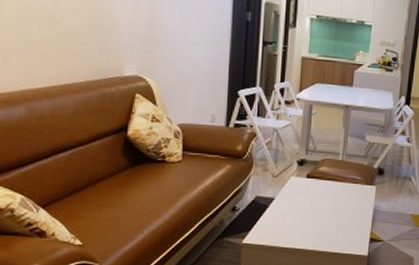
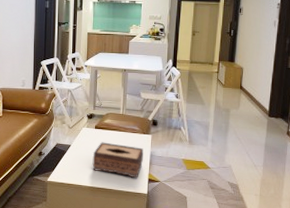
tissue box: none [301,194,366,238] -> present [92,142,143,178]

